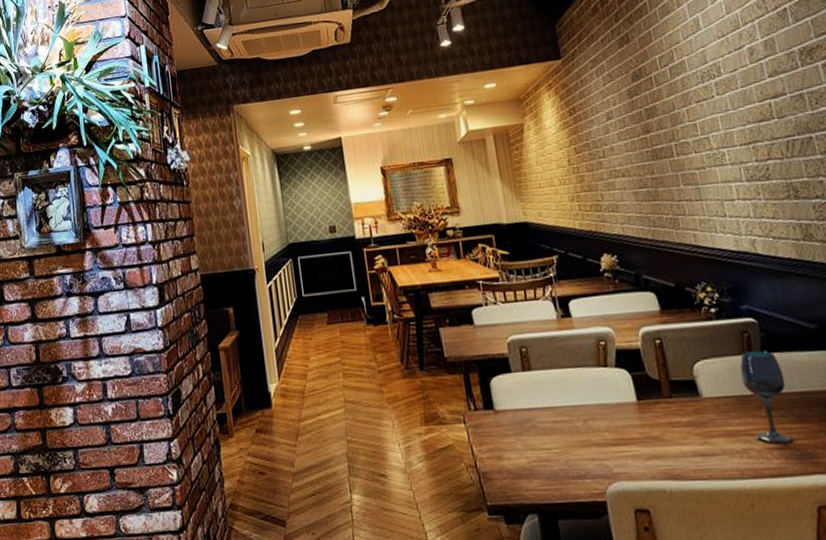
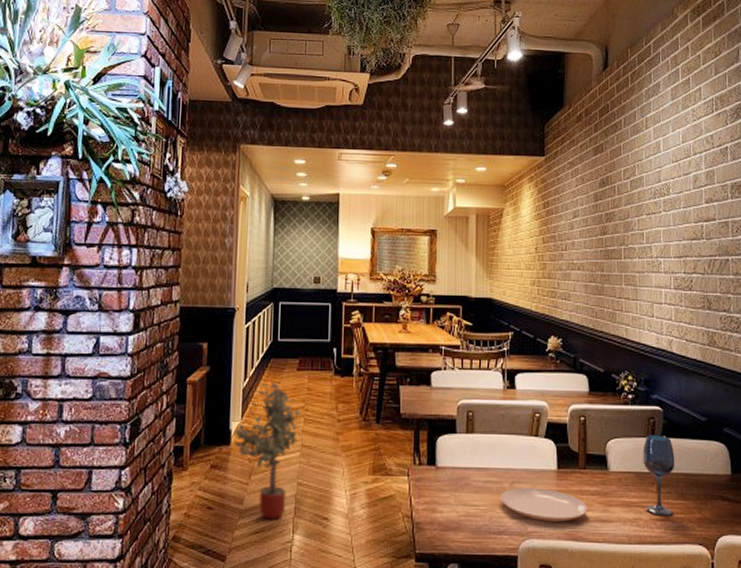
potted tree: none [274,339,341,481] -> present [235,382,301,520]
plate: none [573,423,683,461] -> present [500,487,587,522]

